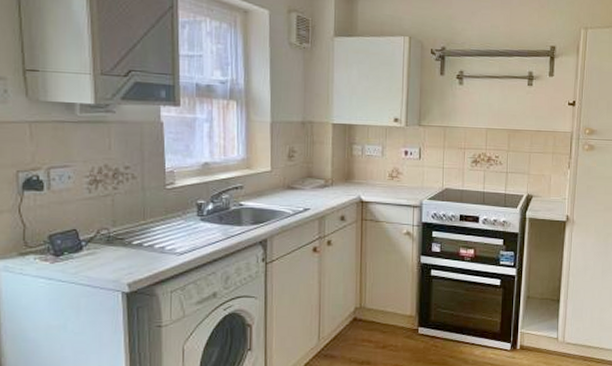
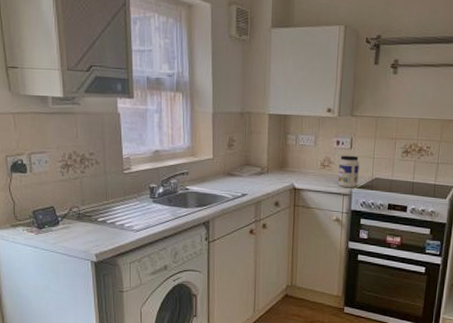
jar: none [407,165,429,200] -> present [337,155,360,188]

